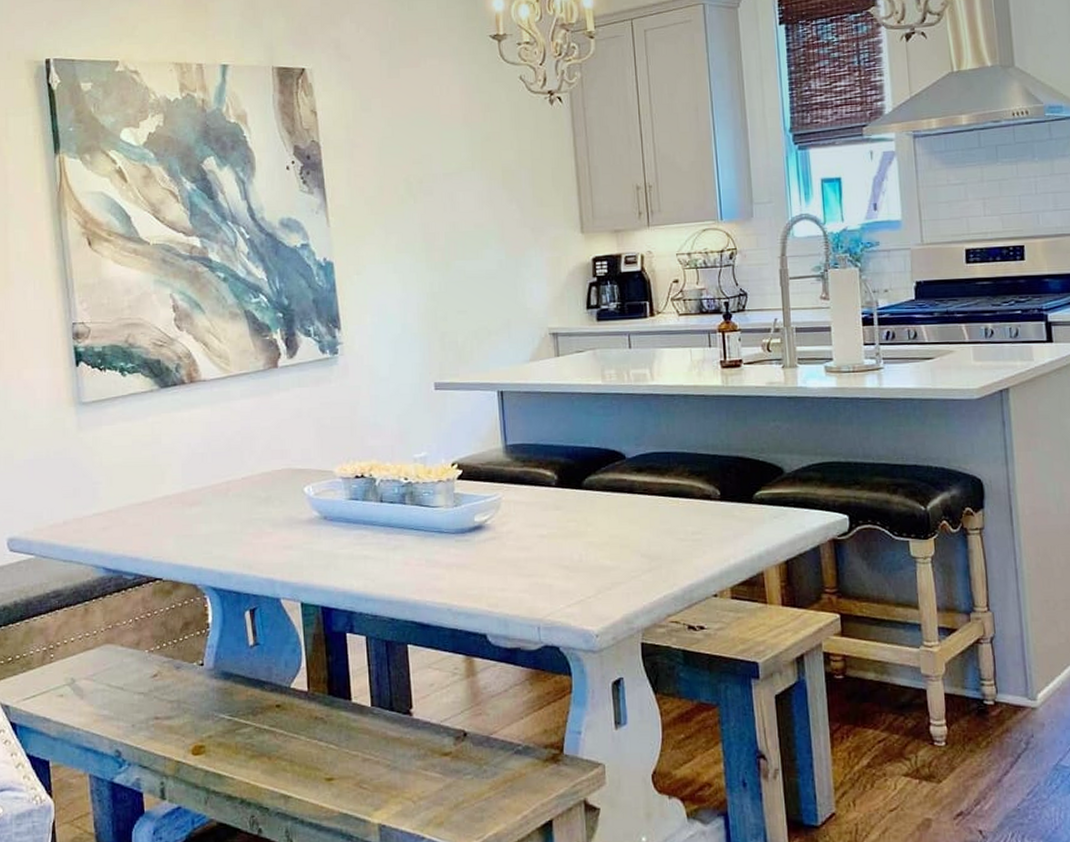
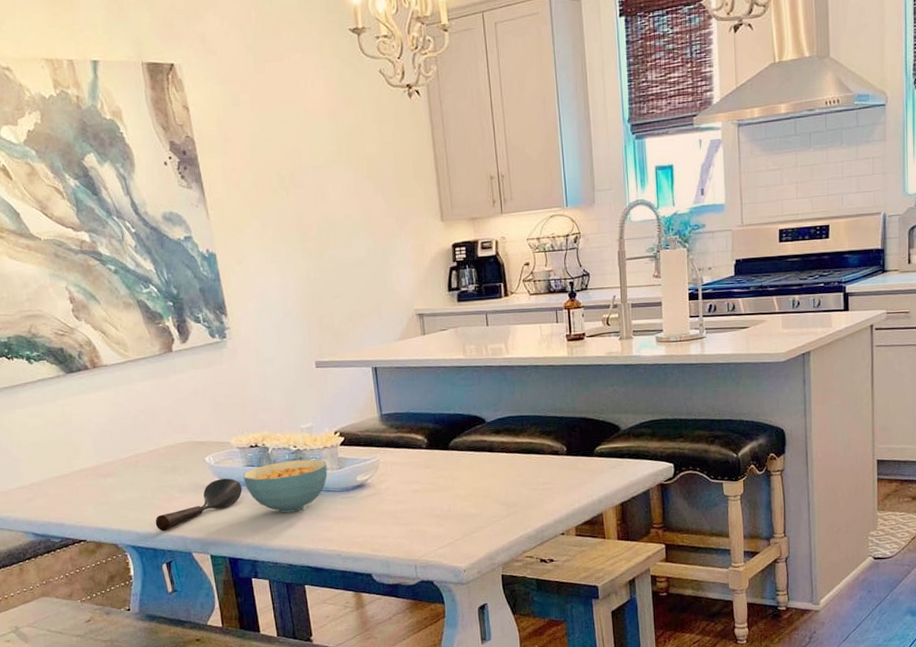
spoon: none [241,513,343,573] -> present [155,478,242,532]
cereal bowl: none [345,494,441,556] -> present [243,459,328,513]

